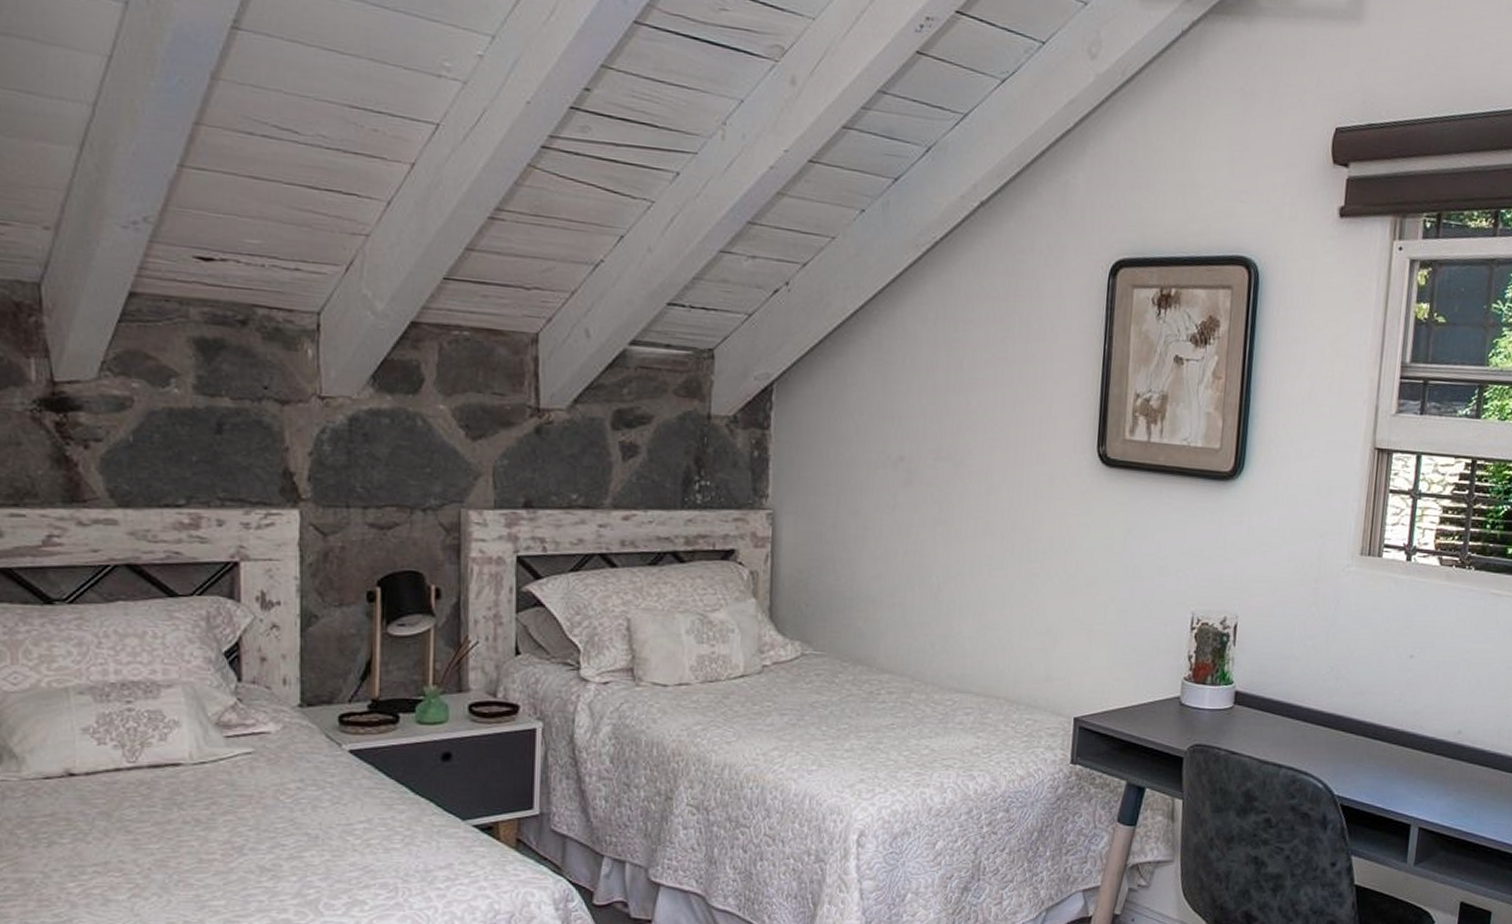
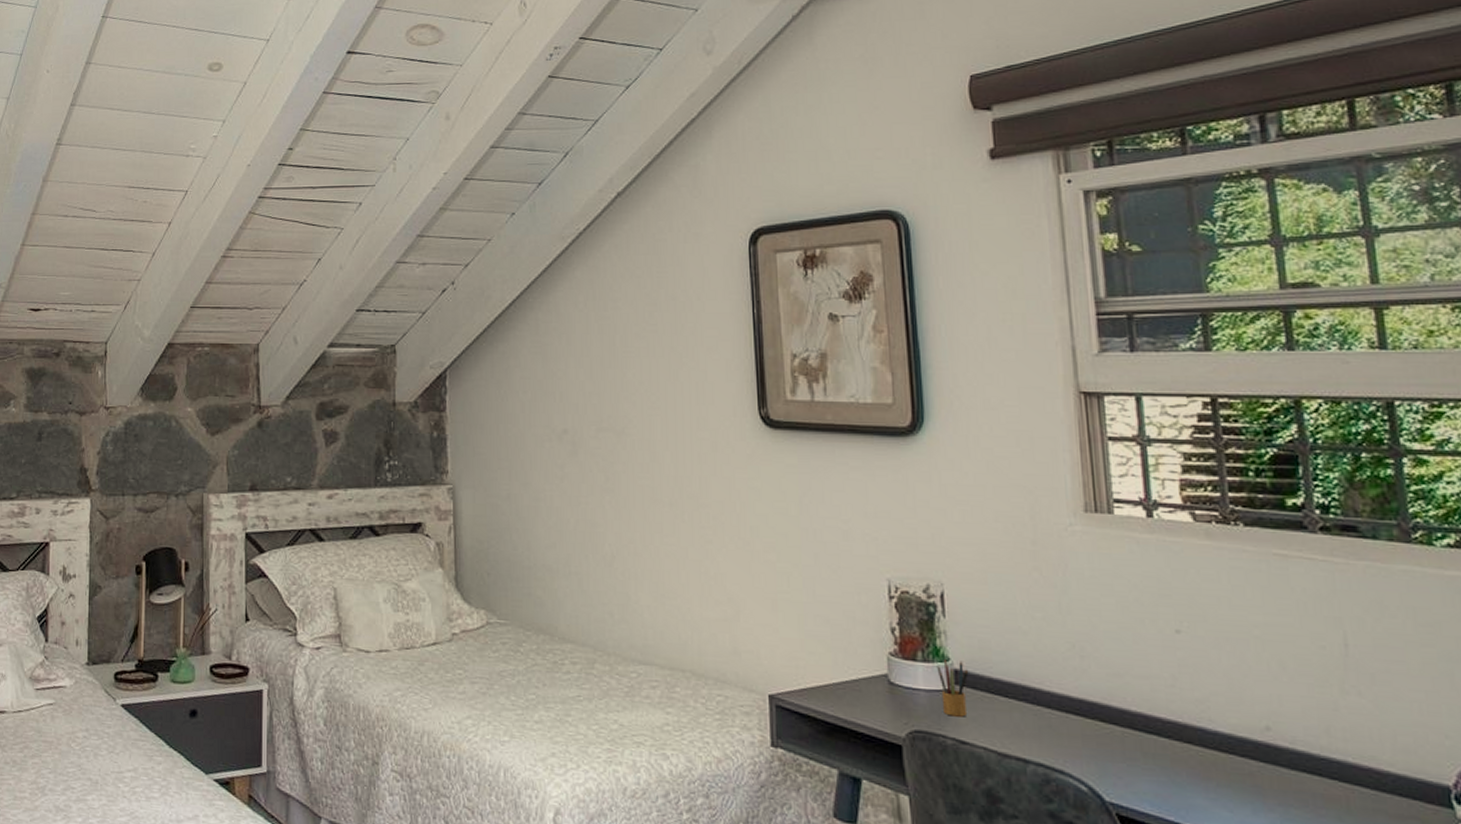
pencil box: none [1221,681,1247,732] -> present [936,658,969,717]

